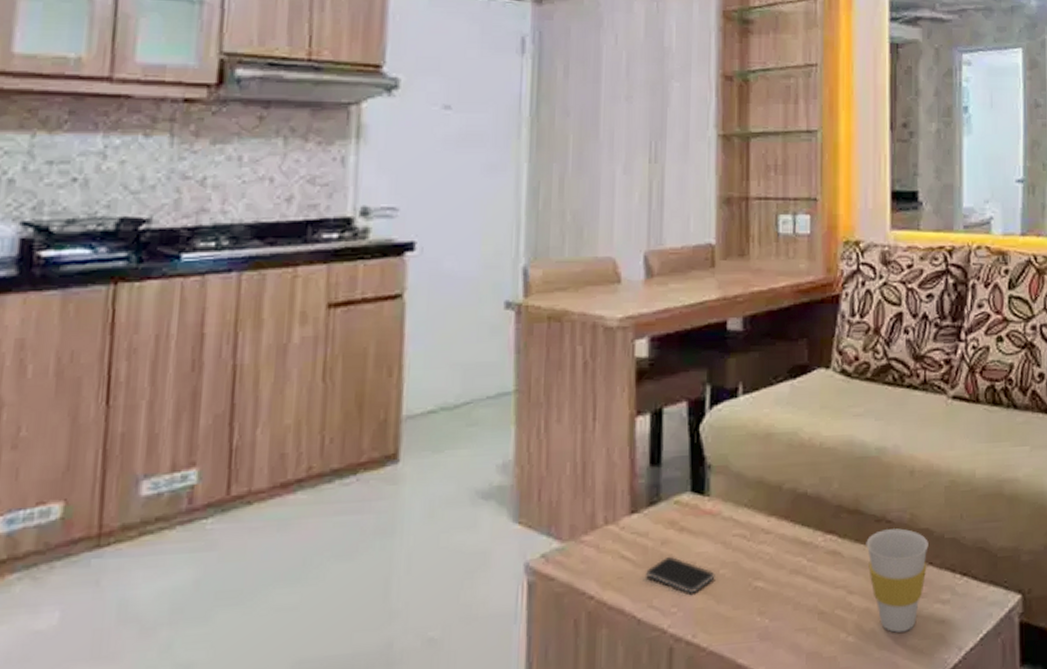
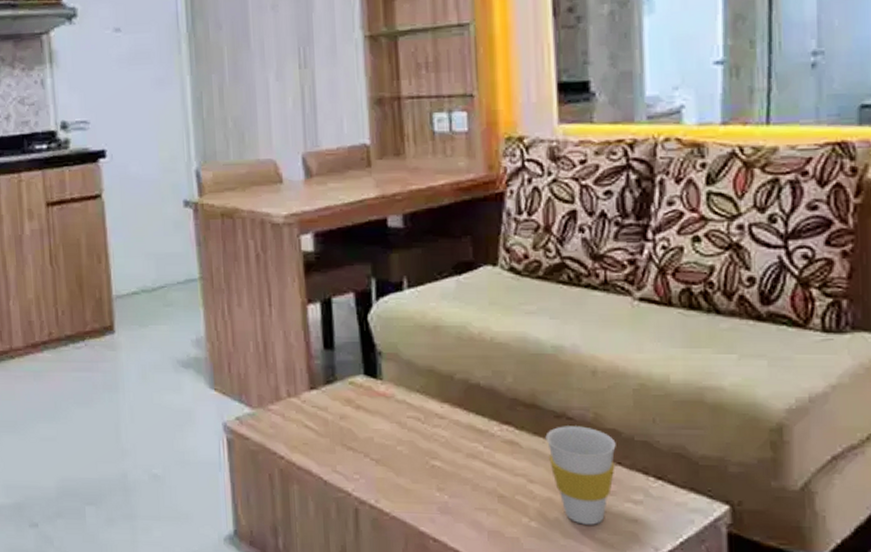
smartphone: present [646,557,715,593] -> none [328,431,393,464]

